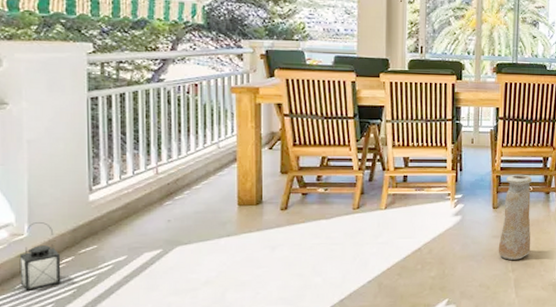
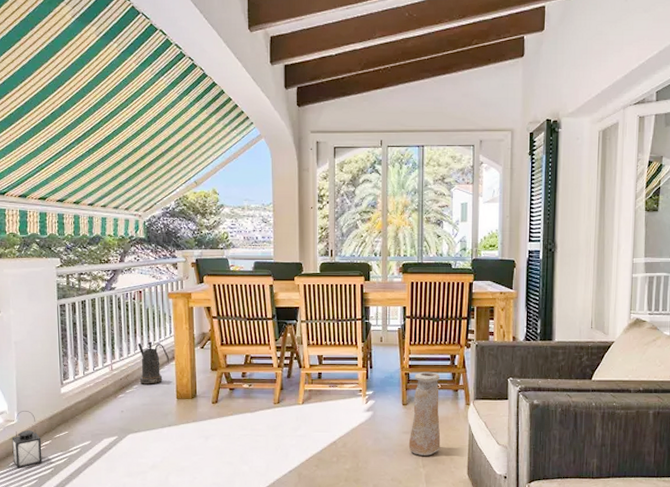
watering can: none [190,141,230,190] -> present [137,341,169,385]

